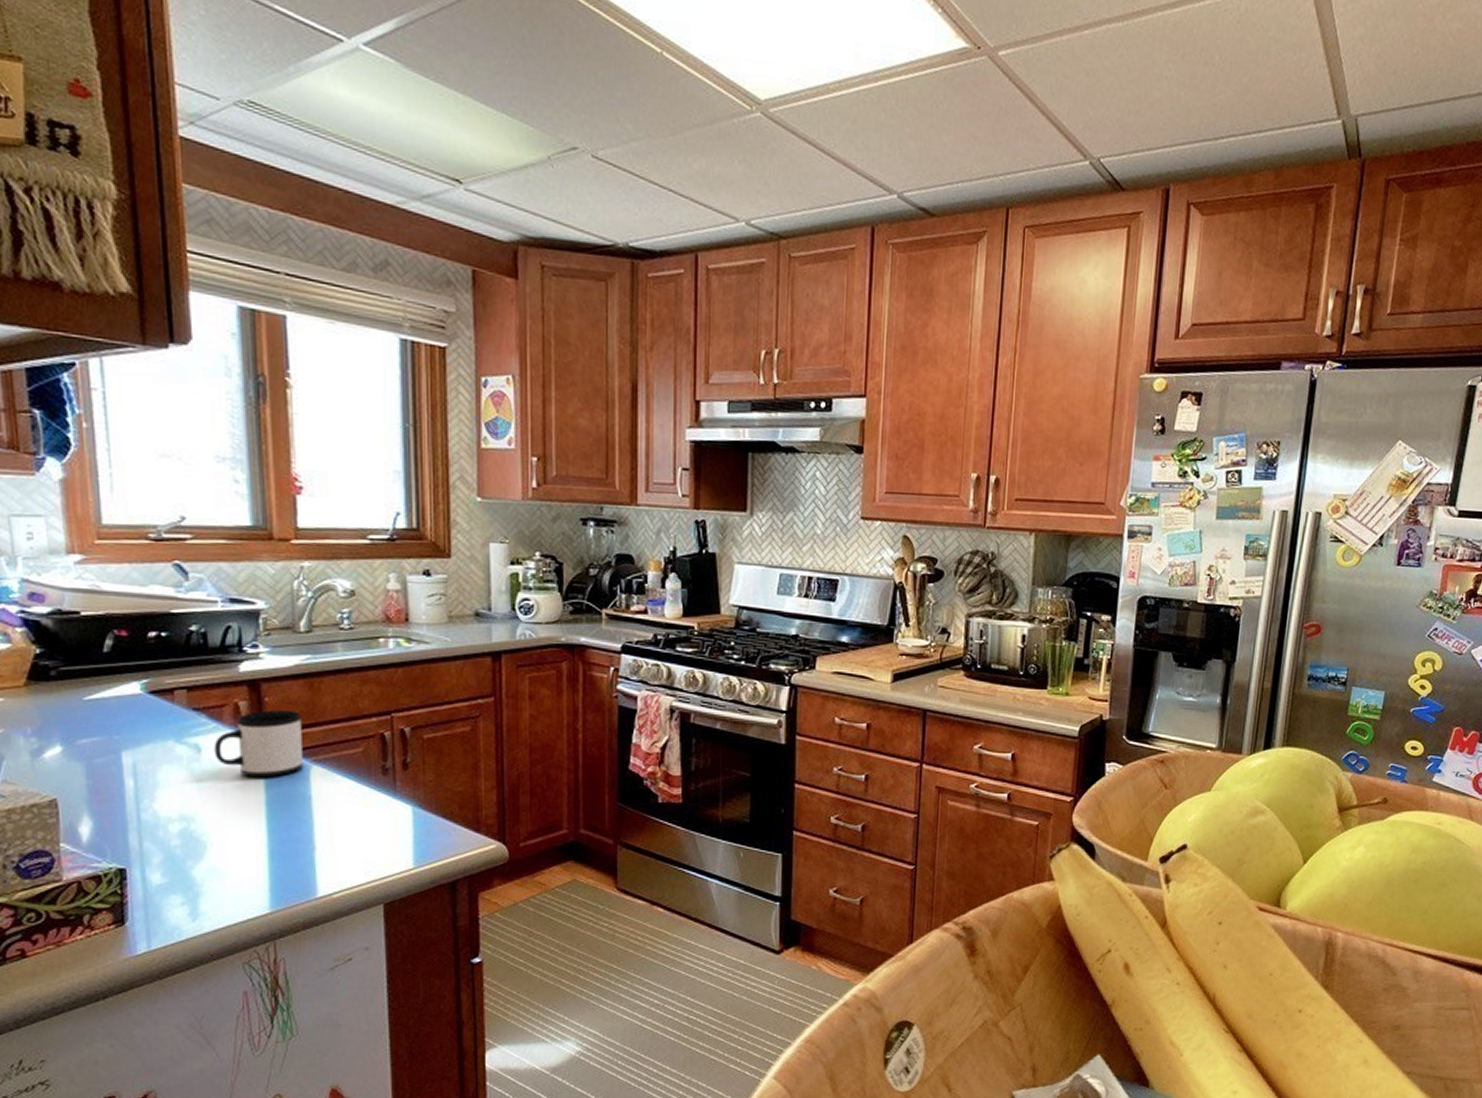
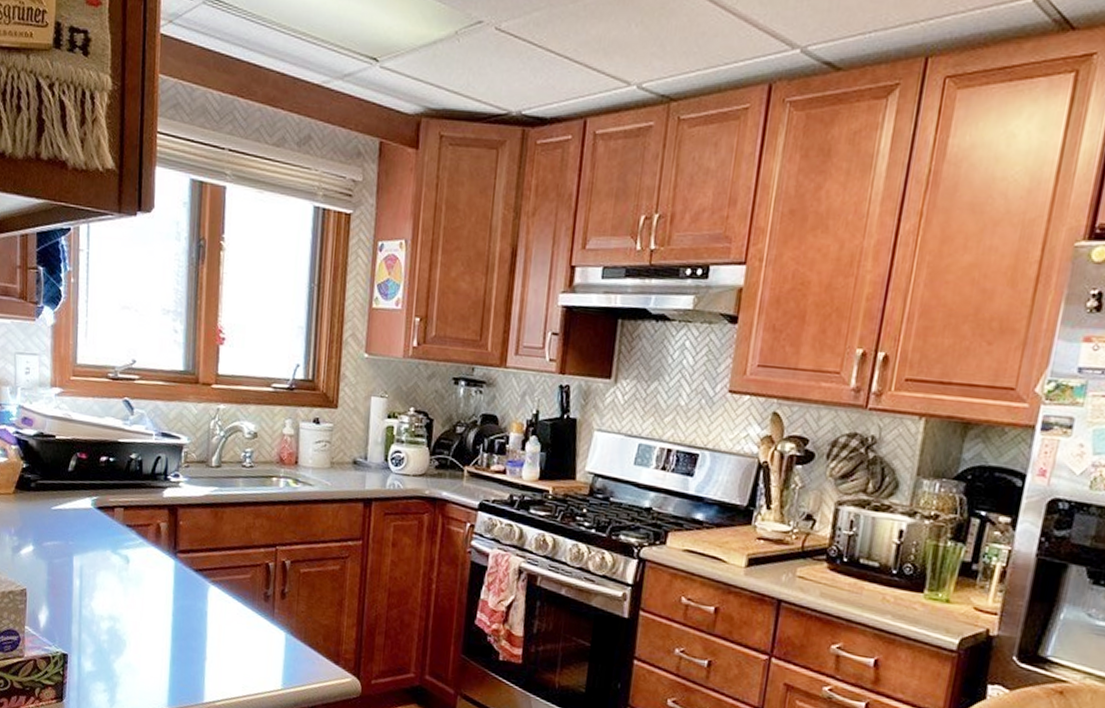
mug: present [214,710,303,778] -> none [138,532,206,592]

